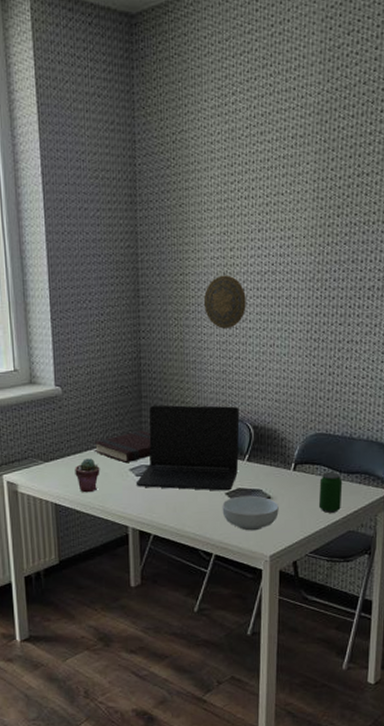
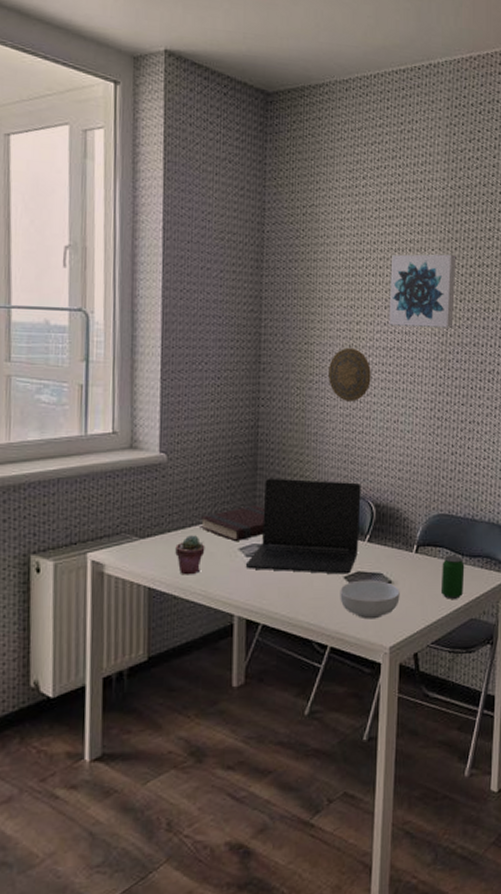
wall art: none [262,166,333,249] -> present [388,254,456,328]

